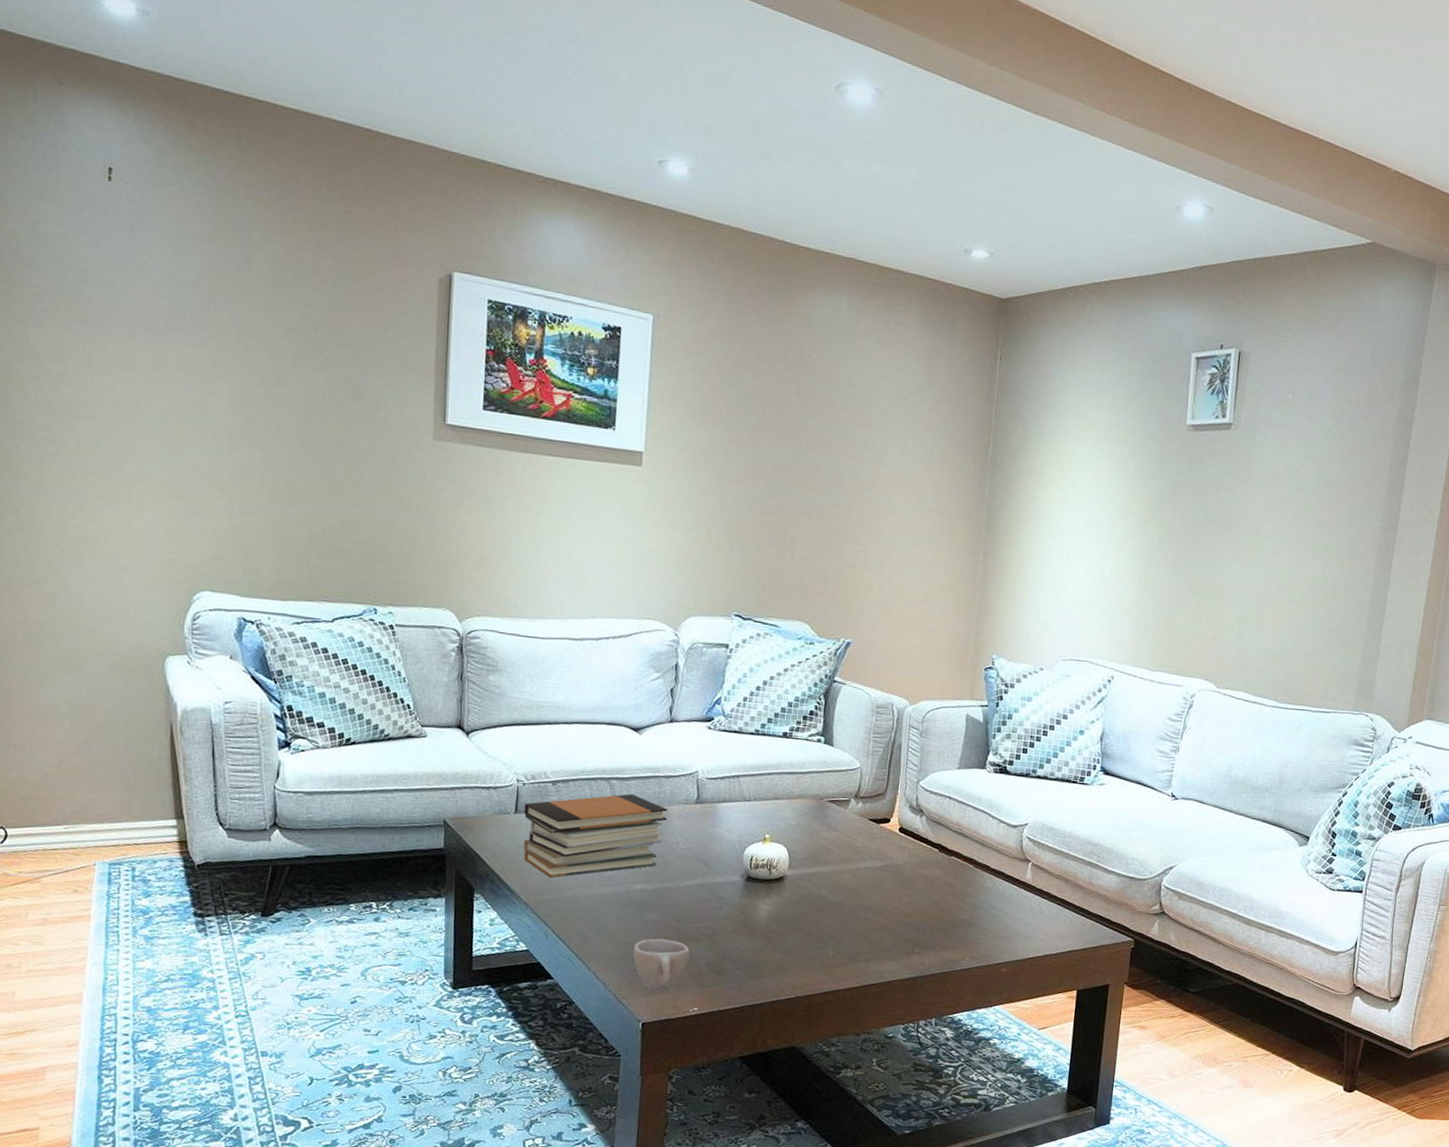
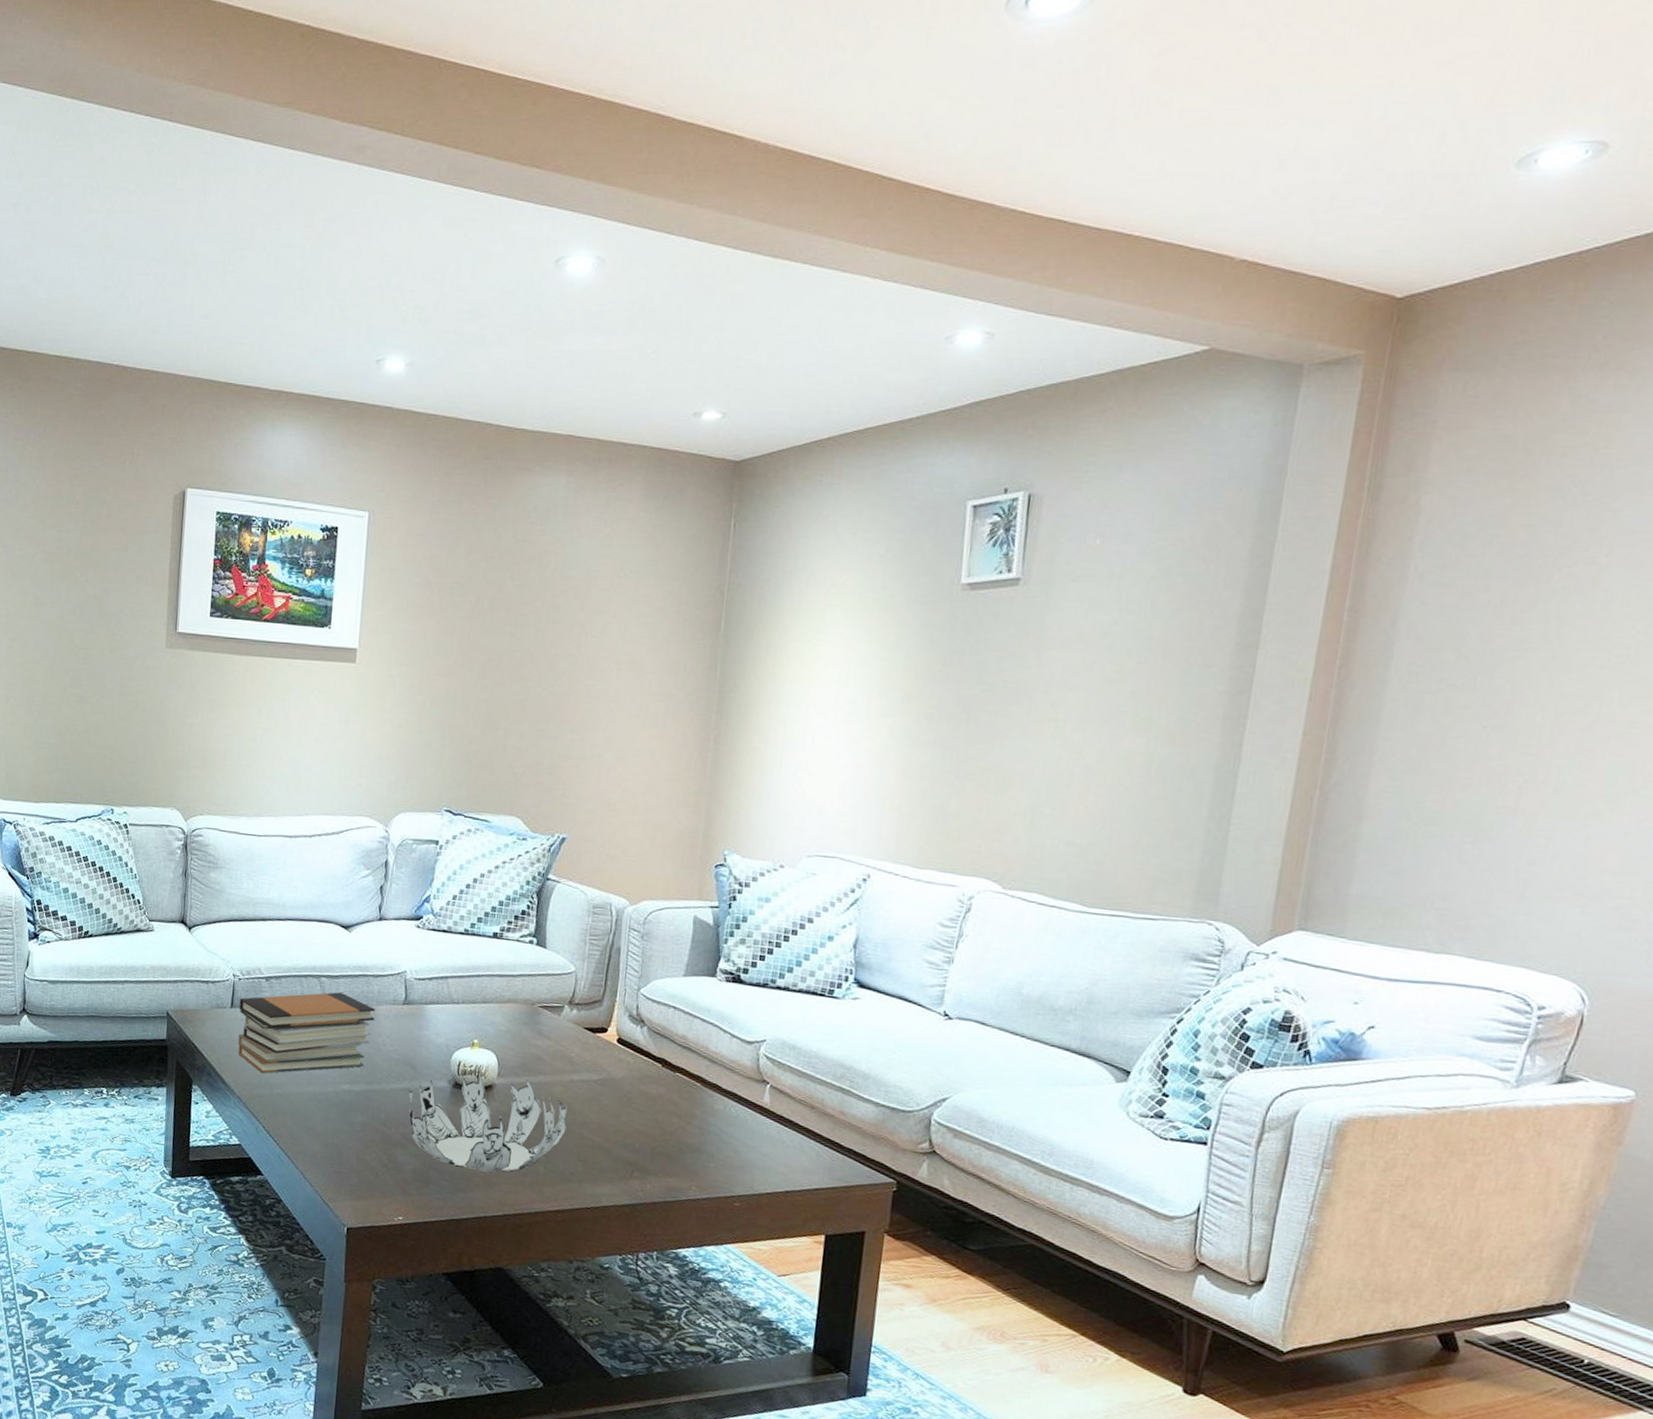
cup: present [633,938,690,992] -> none [339,1141,395,1198]
decorative bowl: none [702,866,854,959] -> present [408,1073,567,1172]

